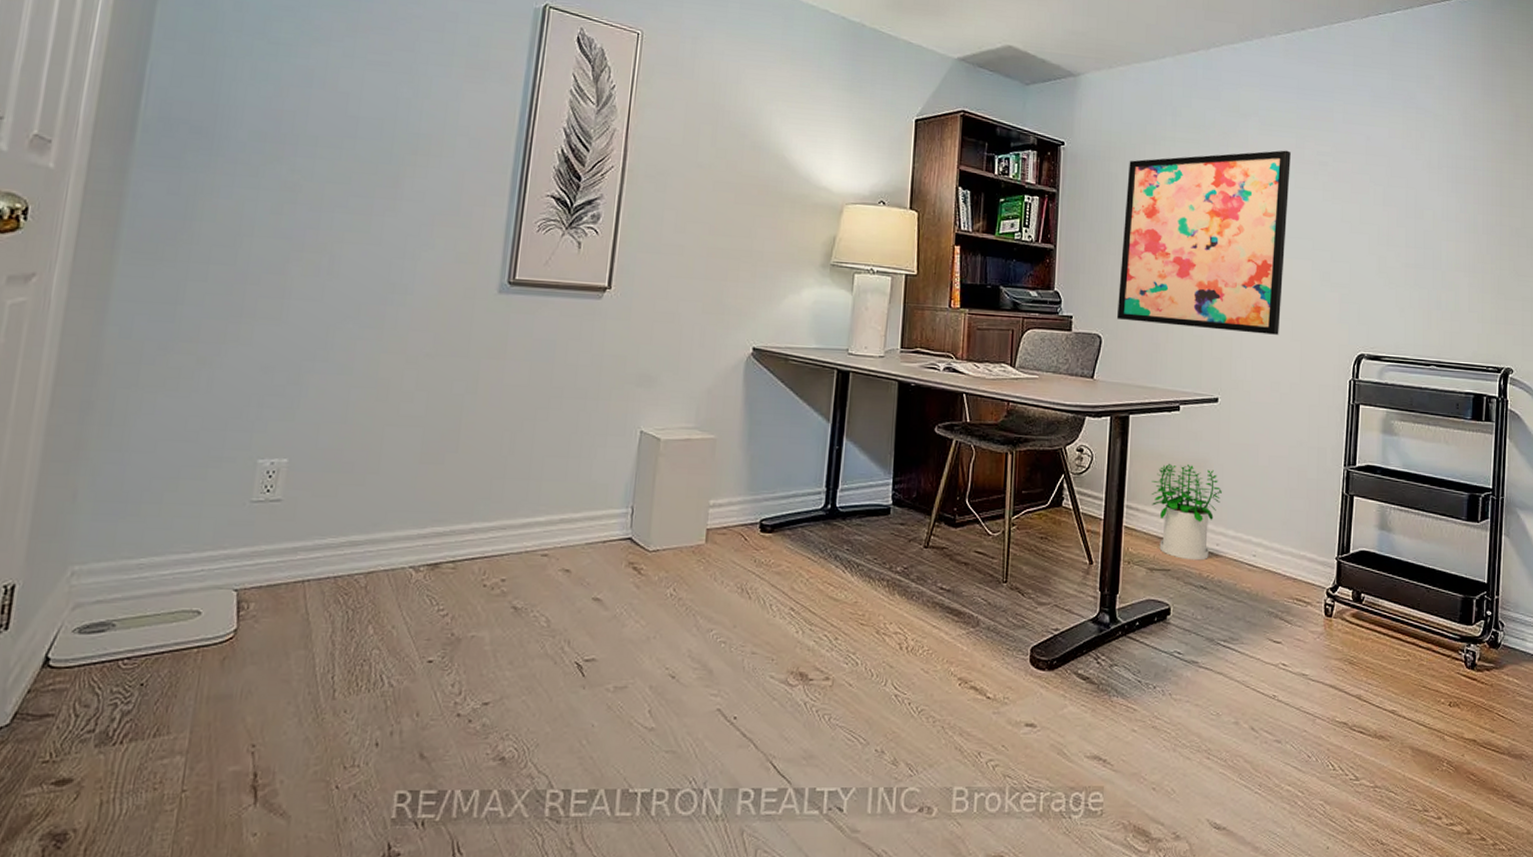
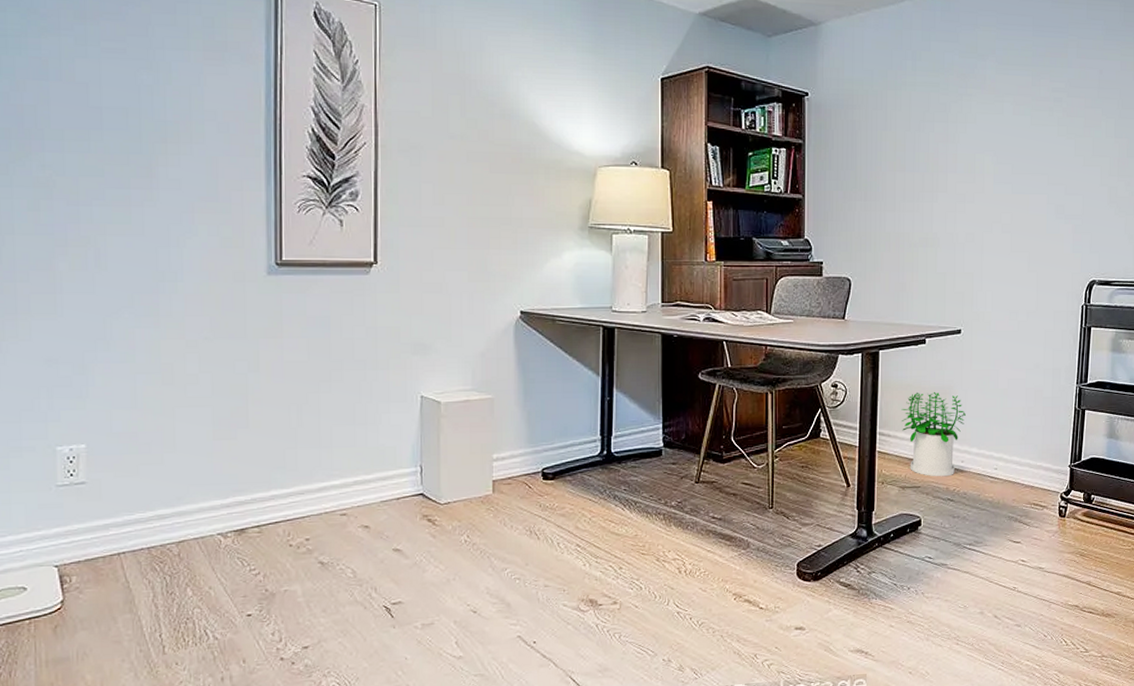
wall art: present [1116,150,1291,335] -> none [864,88,1027,267]

